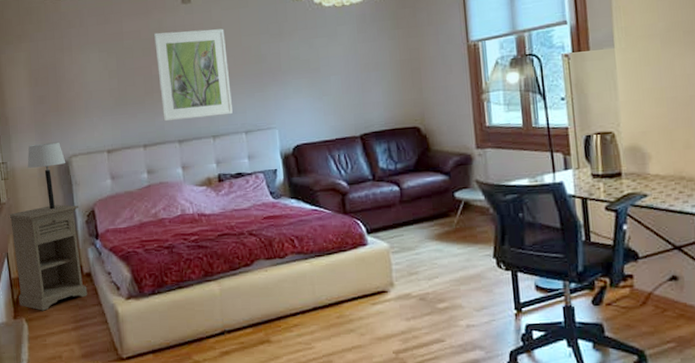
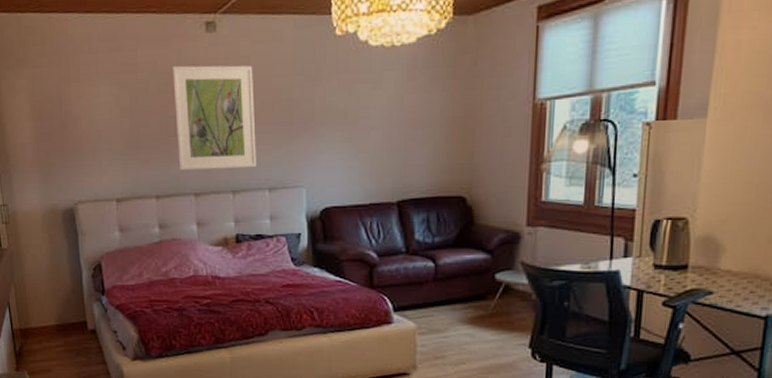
nightstand: present [8,204,88,311] -> none [10,255,92,365]
table lamp: present [27,142,66,210] -> none [30,185,72,260]

